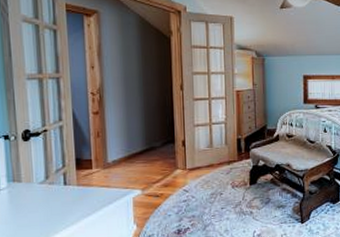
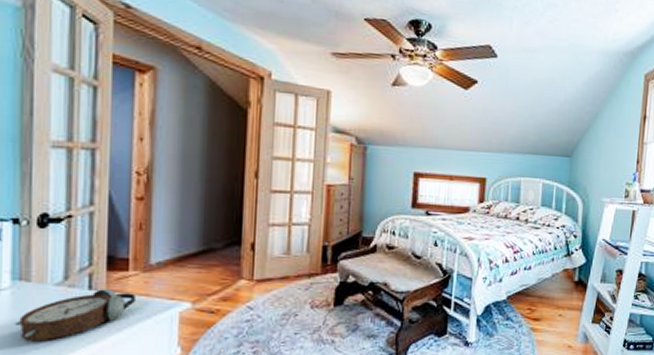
alarm clock: none [13,184,99,227] -> present [15,289,135,342]

